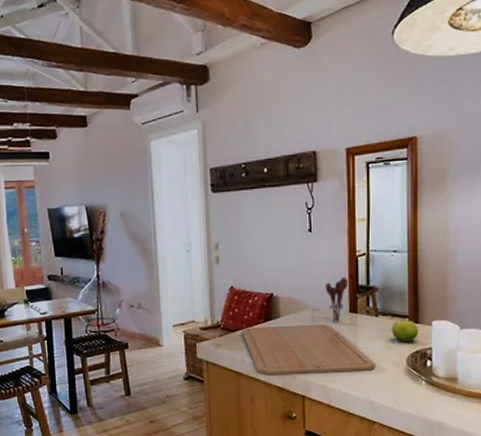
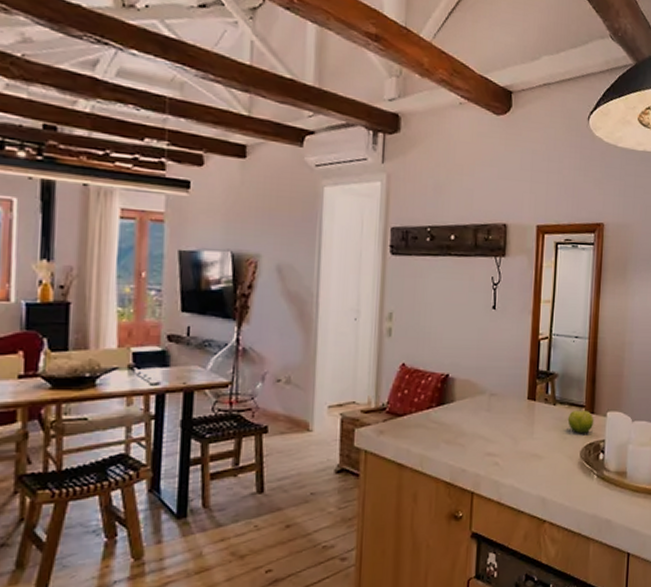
chopping board: present [242,324,375,376] -> none [410,411,550,469]
utensil holder: present [325,277,349,322] -> none [504,360,529,409]

